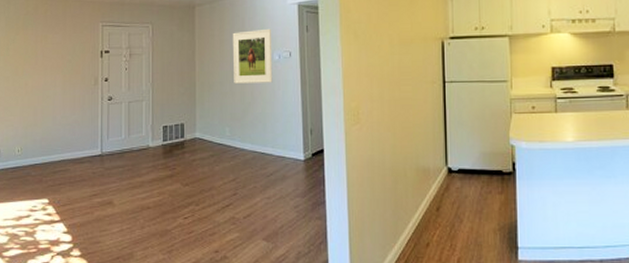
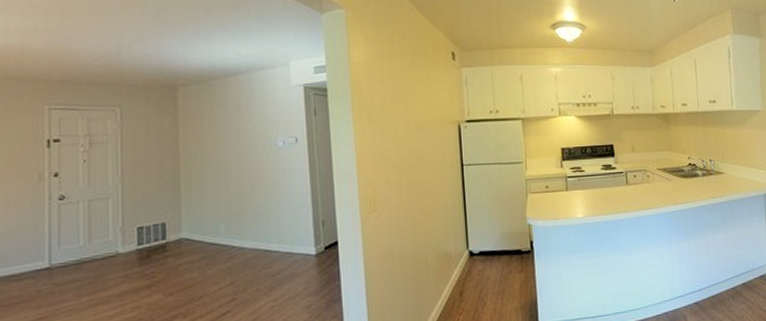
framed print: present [232,28,273,84] -> none [226,112,277,174]

